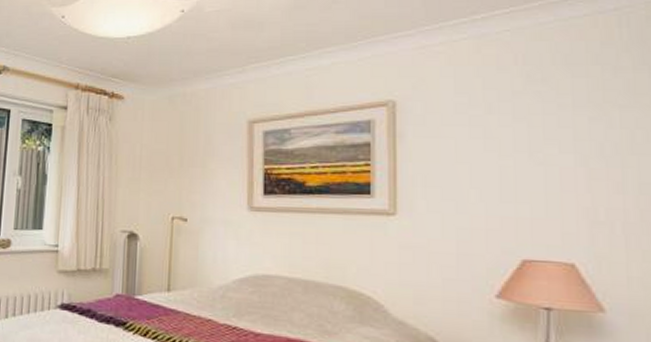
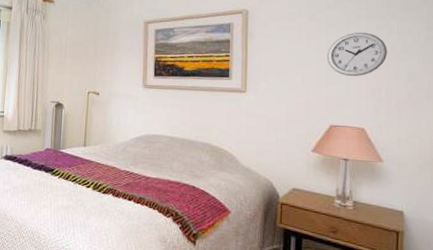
wall clock: none [513,127,607,191] -> present [326,32,388,77]

